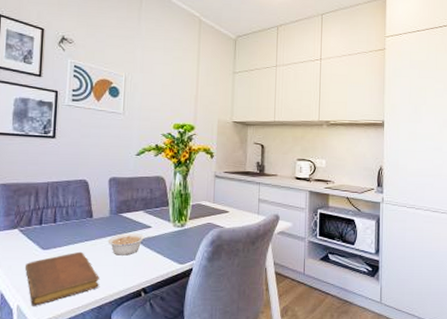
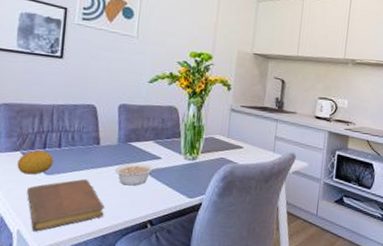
fruit: none [15,227,50,251] -> present [17,150,54,175]

